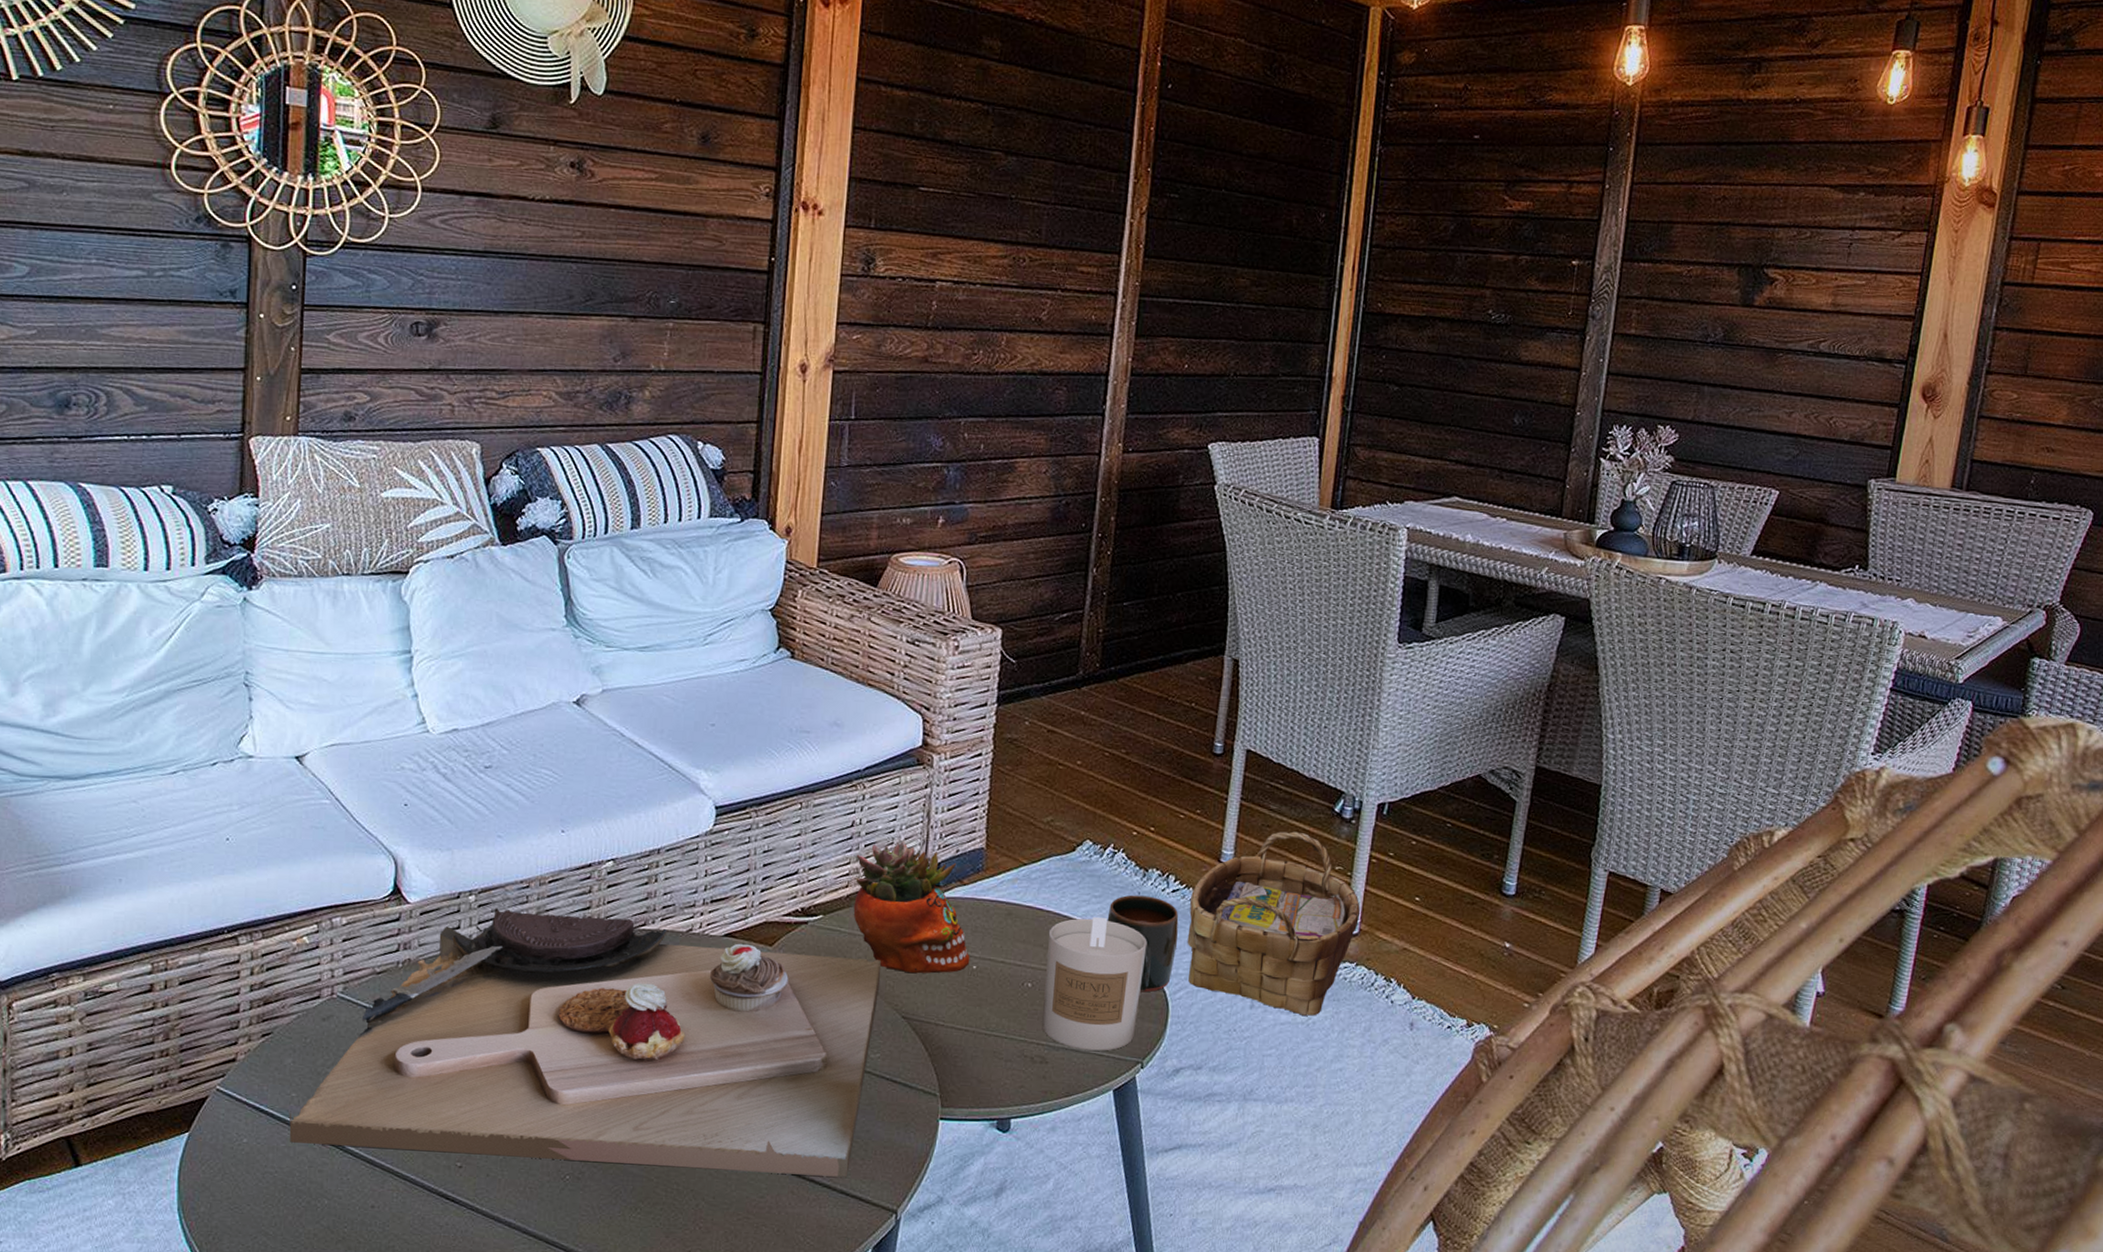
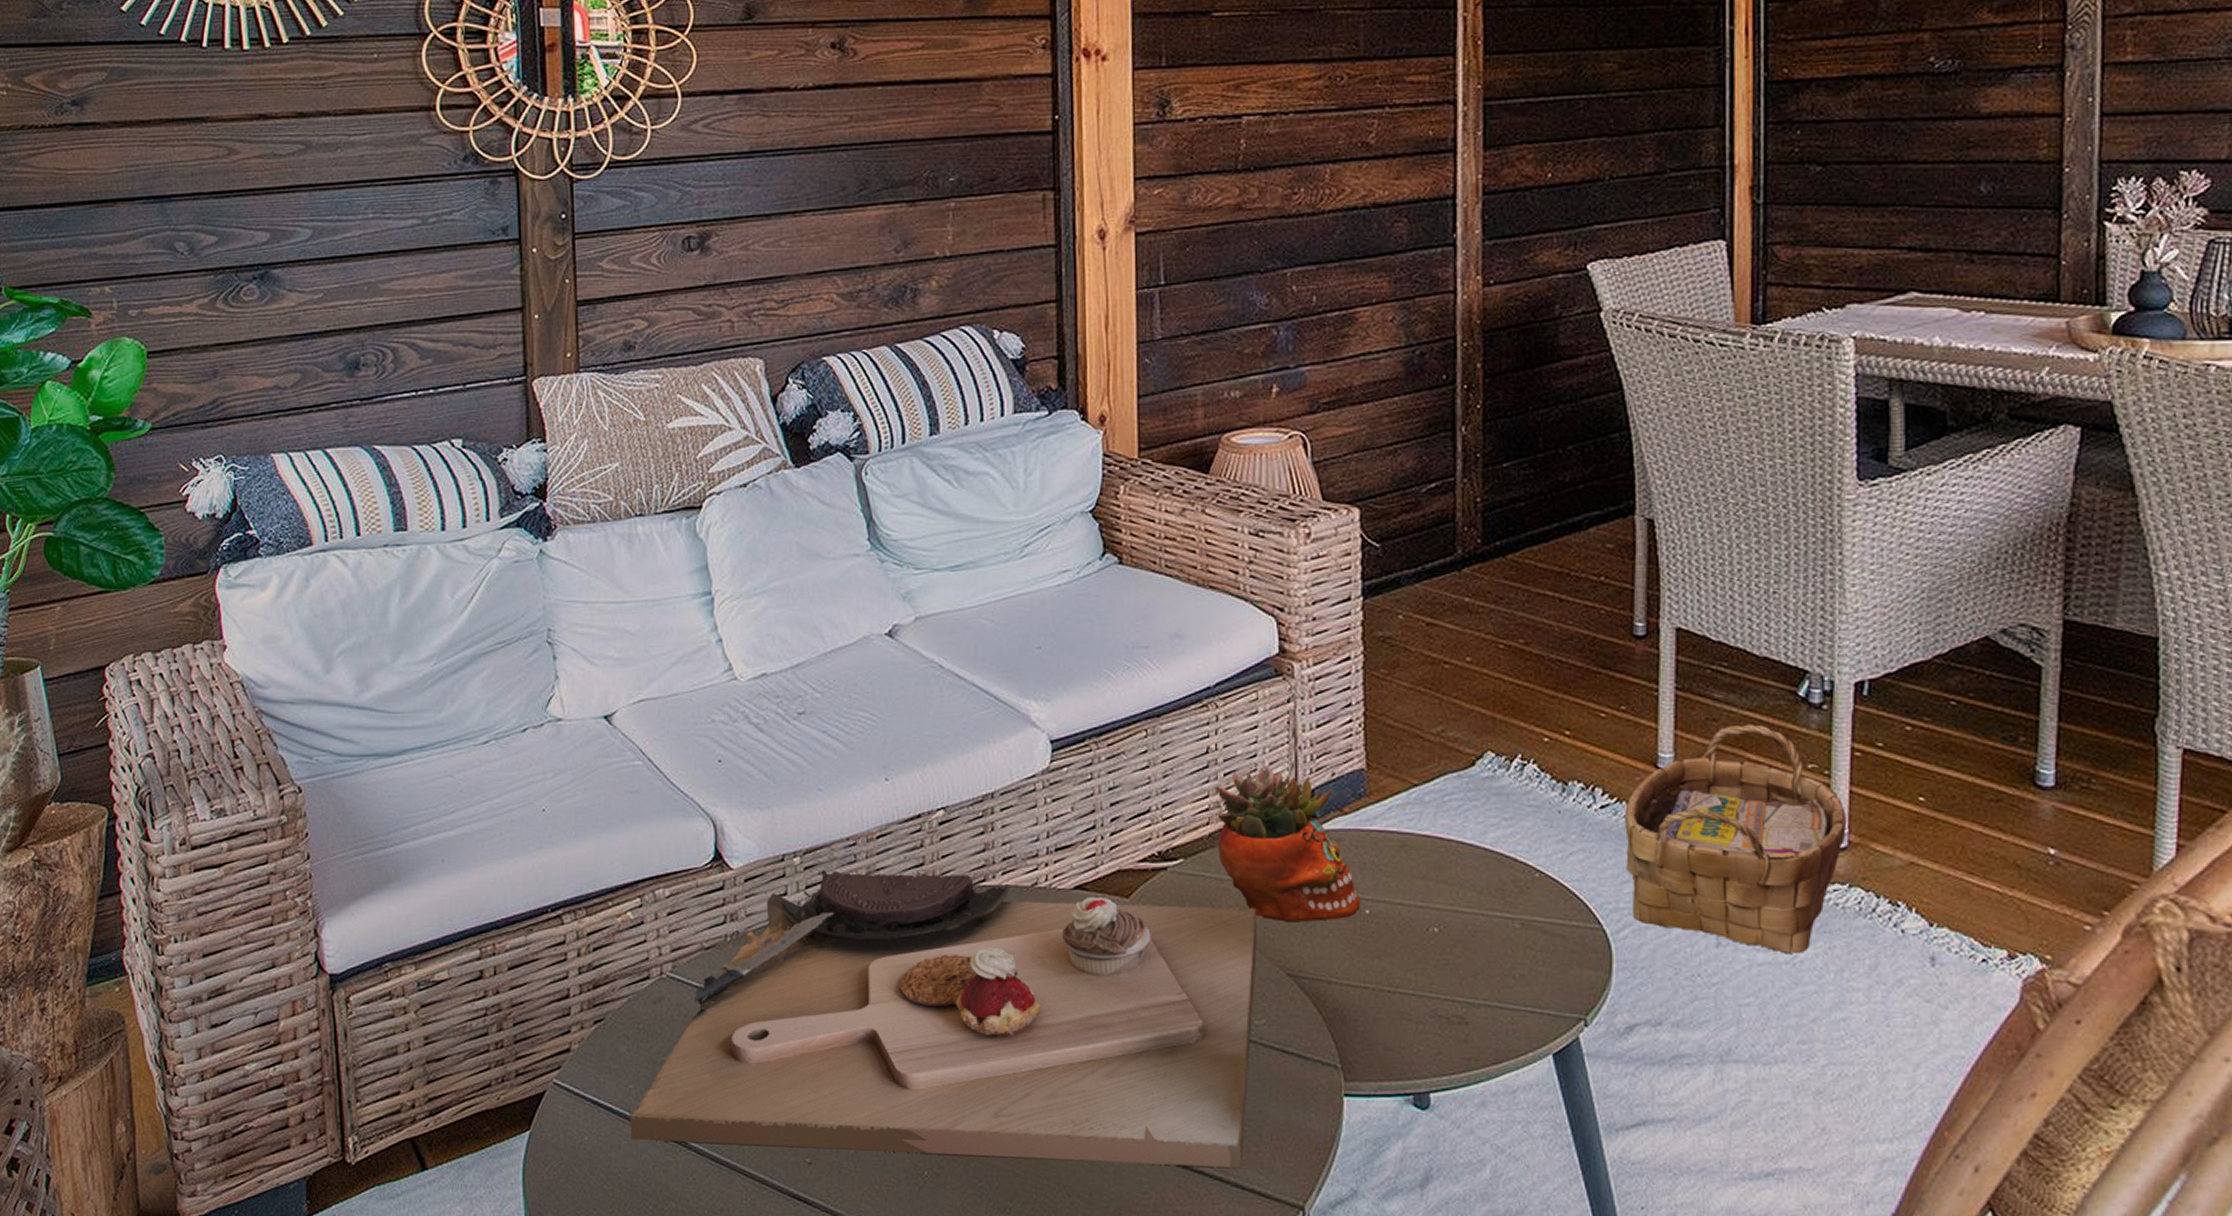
candle: present [1042,916,1147,1051] -> none [1452,843,1576,1007]
mug: present [1107,895,1179,993] -> none [1523,814,1613,933]

